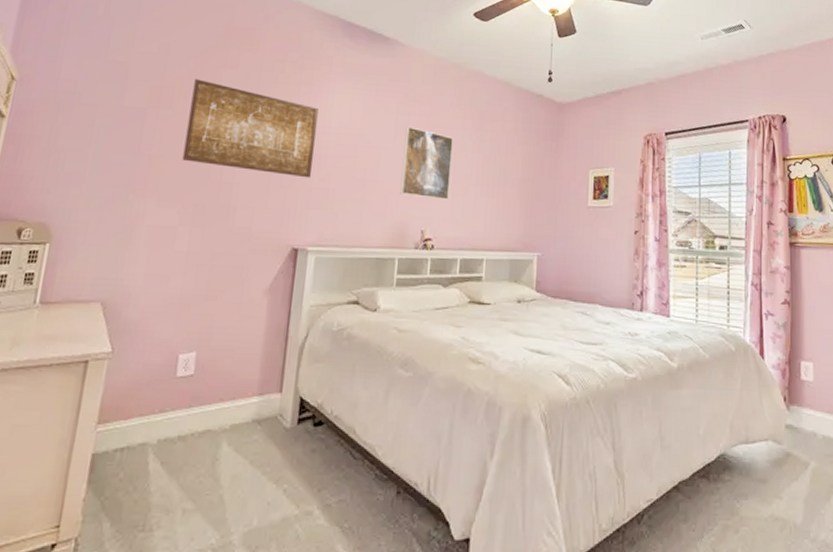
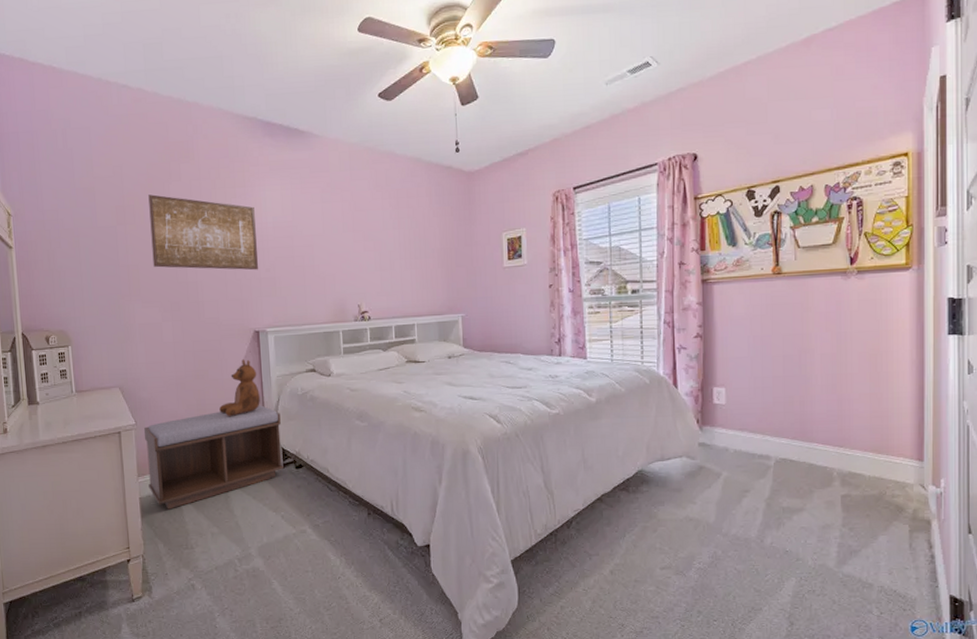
bench: none [109,340,306,473] -> present [144,405,283,510]
teddy bear: none [228,281,286,353] -> present [219,359,260,417]
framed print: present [400,126,453,201] -> none [332,213,378,277]

